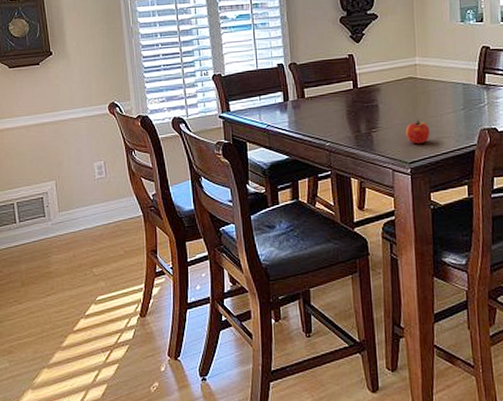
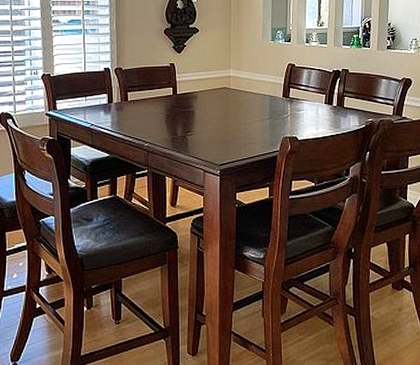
fruit: present [405,119,431,145] -> none [217,126,239,149]

